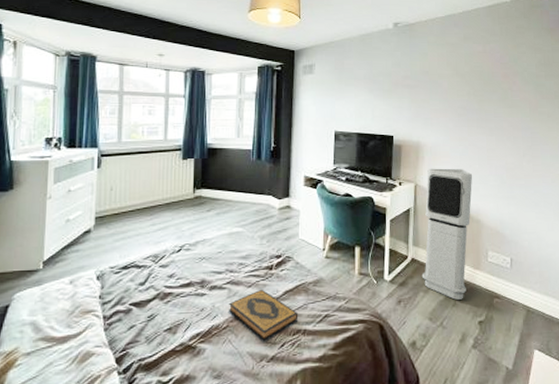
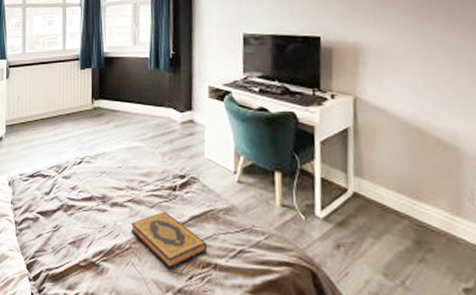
air purifier: present [421,168,473,300] -> none [369,76,444,255]

